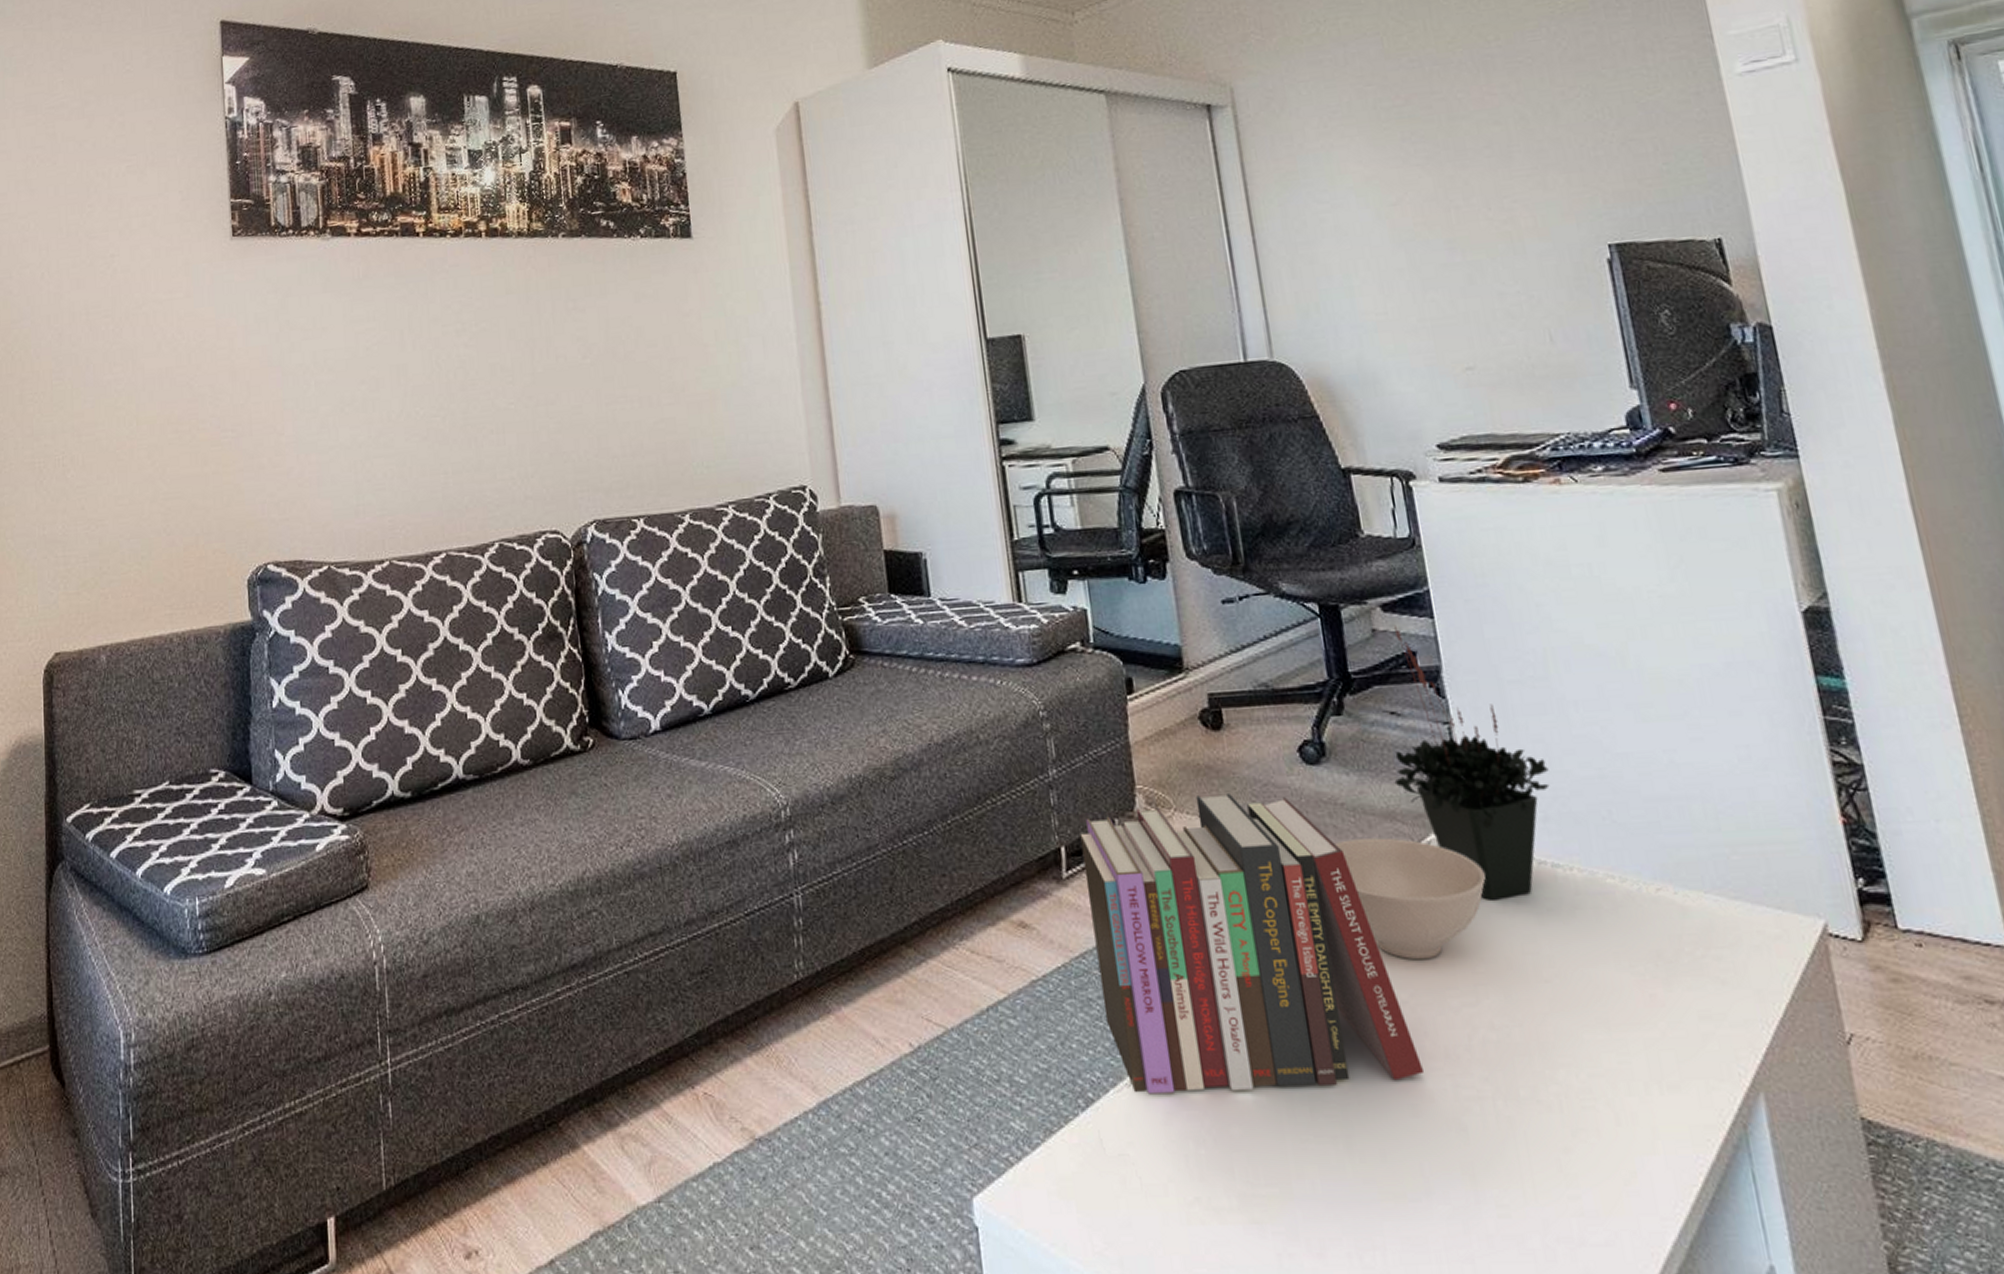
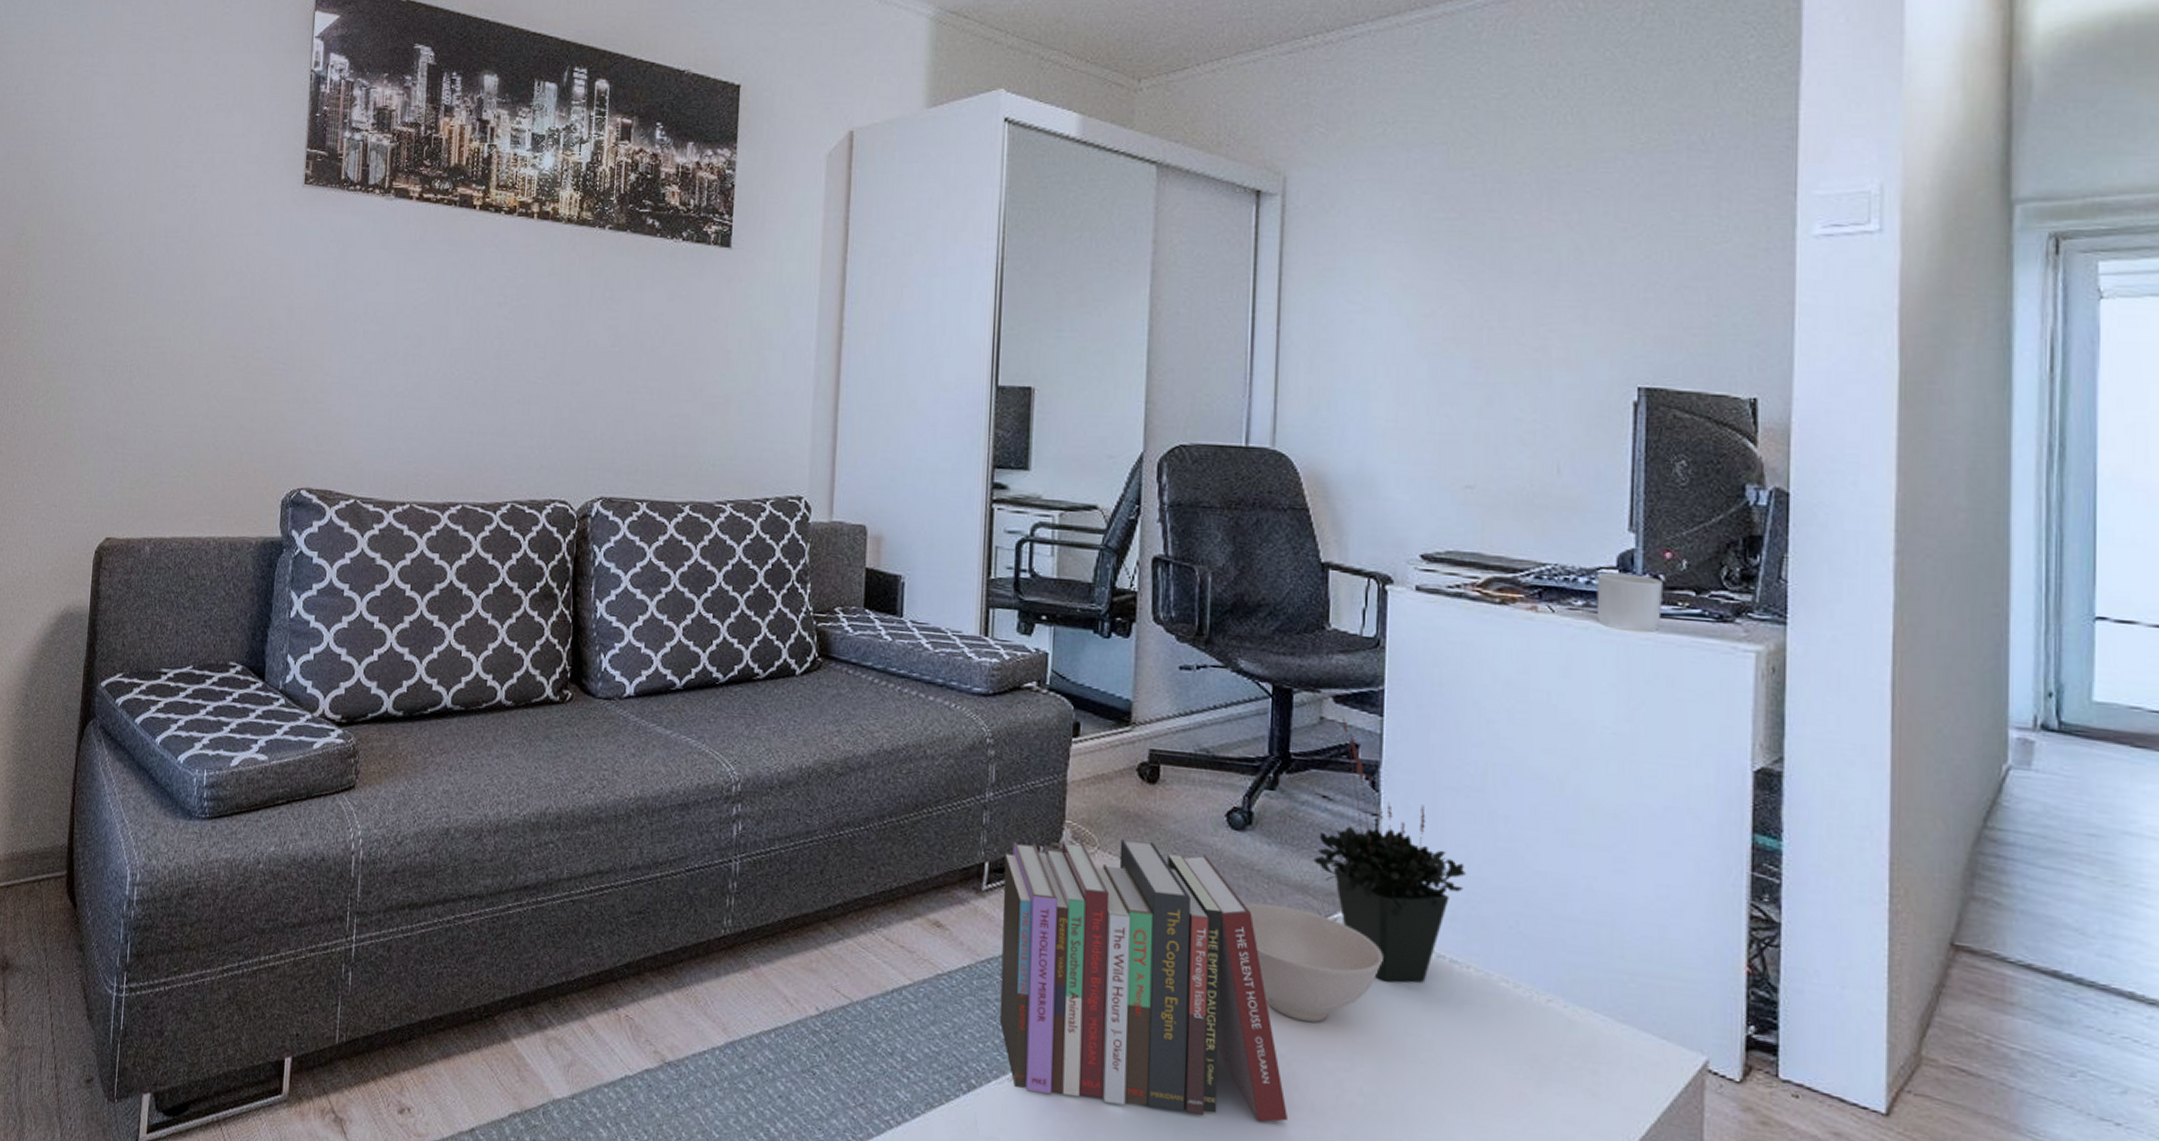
mug: none [1610,430,1681,491] -> present [1596,572,1664,634]

